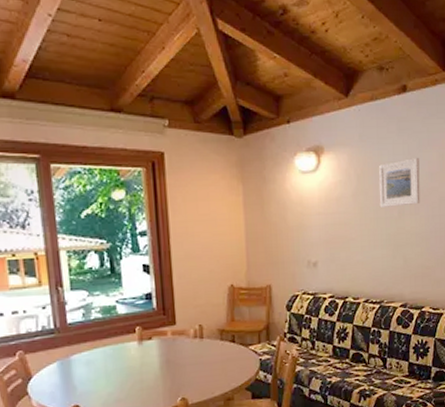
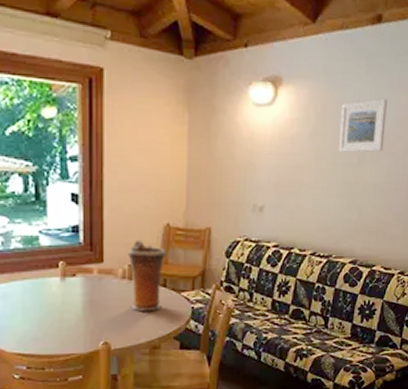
vase: none [197,301,233,366] -> present [128,239,167,311]

